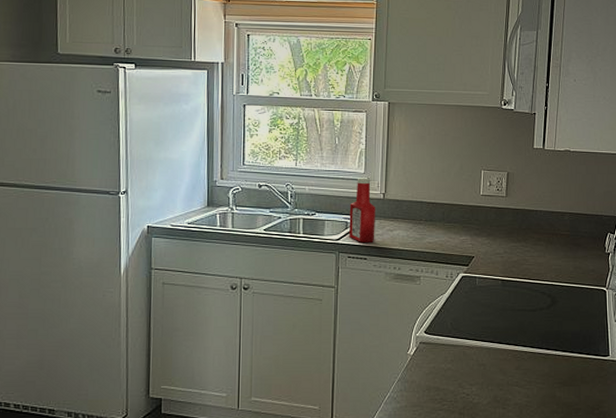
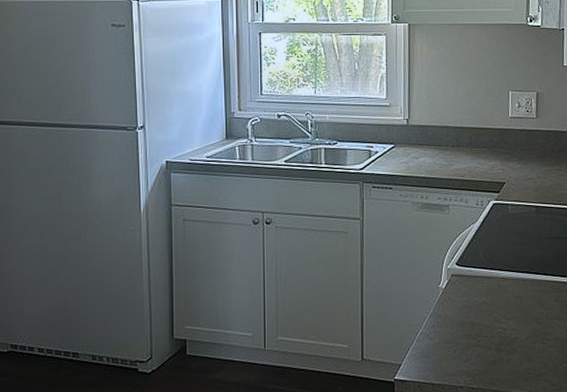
ketchup bottle: present [349,178,375,242] -> none [372,103,400,171]

